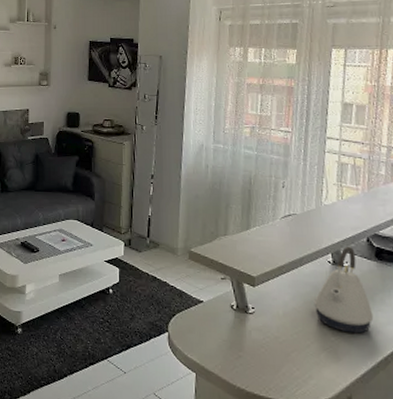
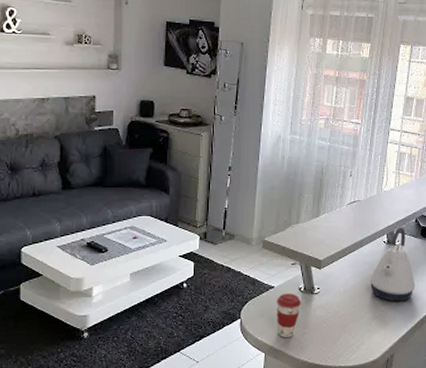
coffee cup: none [207,309,235,359] -> present [277,293,302,338]

